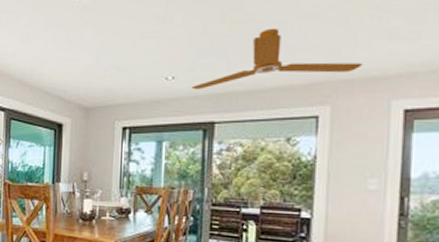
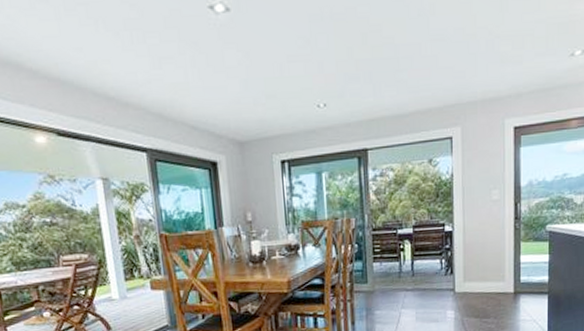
ceiling fan: present [191,28,363,90] -> none [343,51,483,117]

